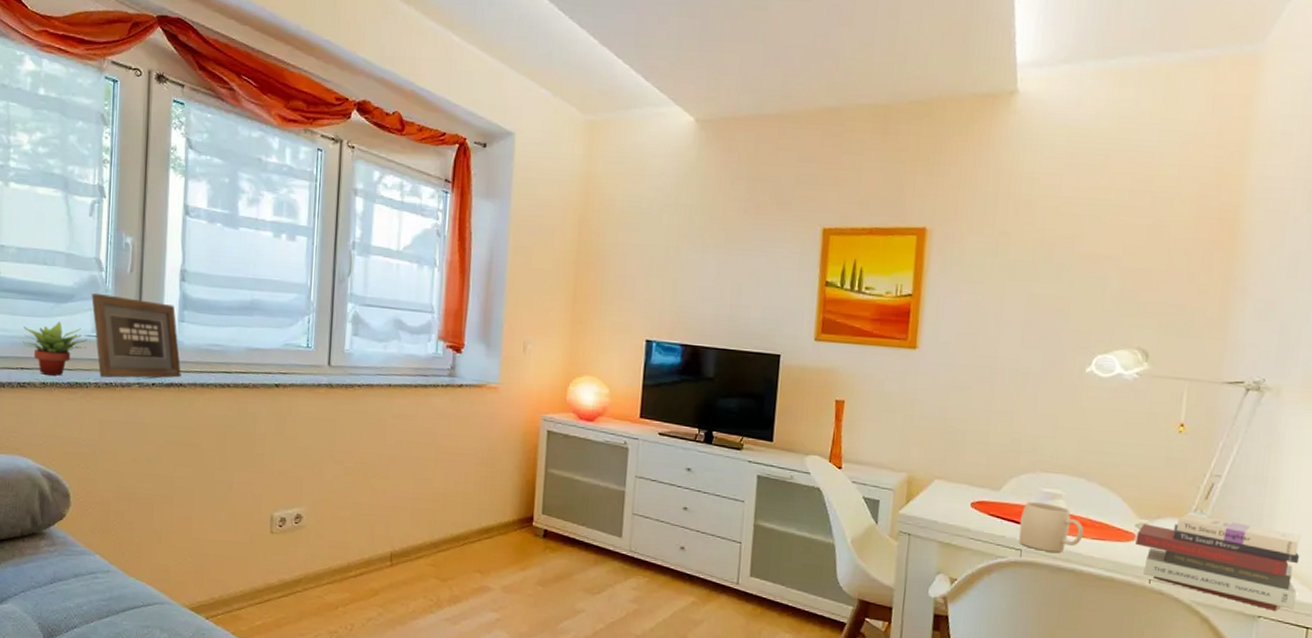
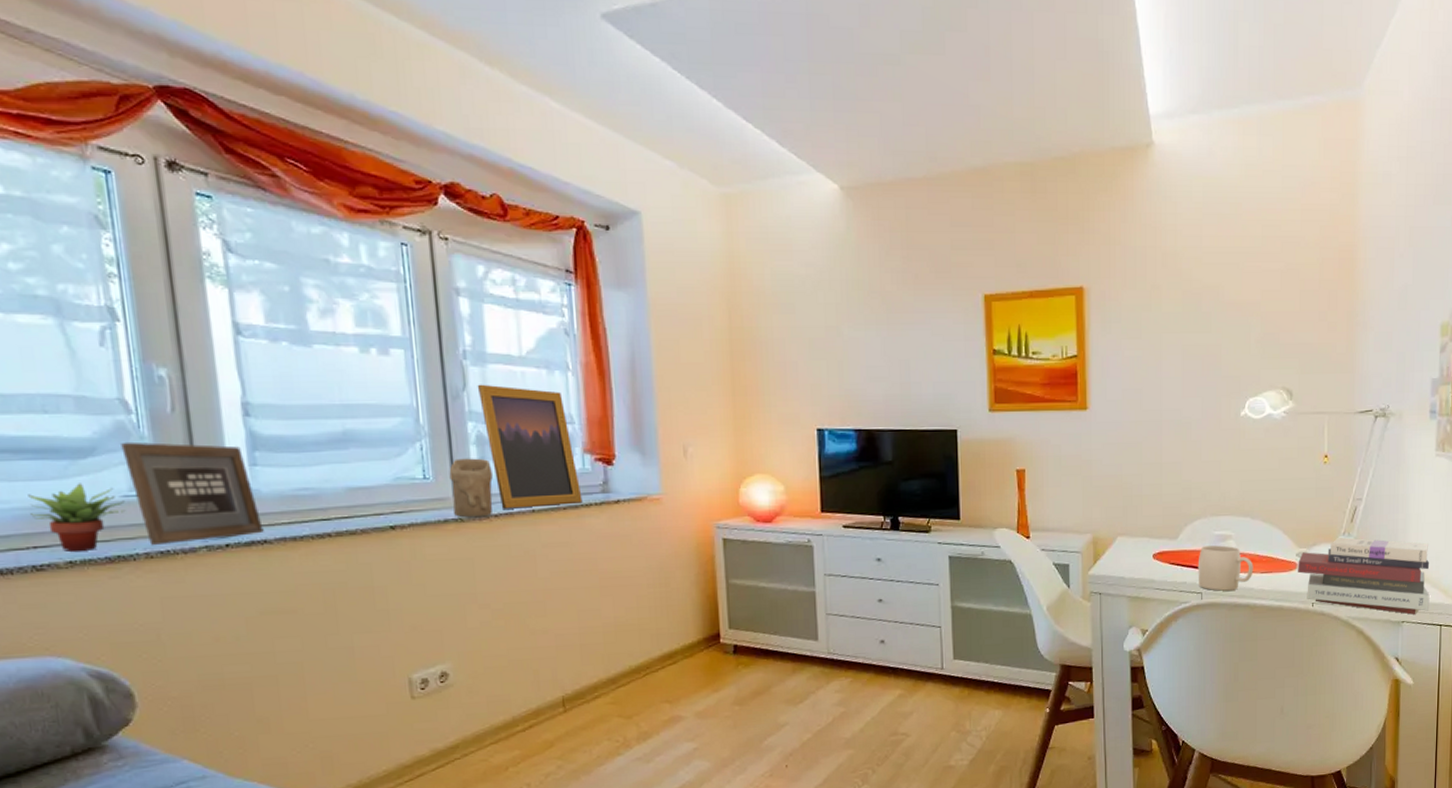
candle: none [326,333,362,386] -> present [449,458,493,518]
picture frame: none [359,271,432,384] -> present [477,384,583,509]

